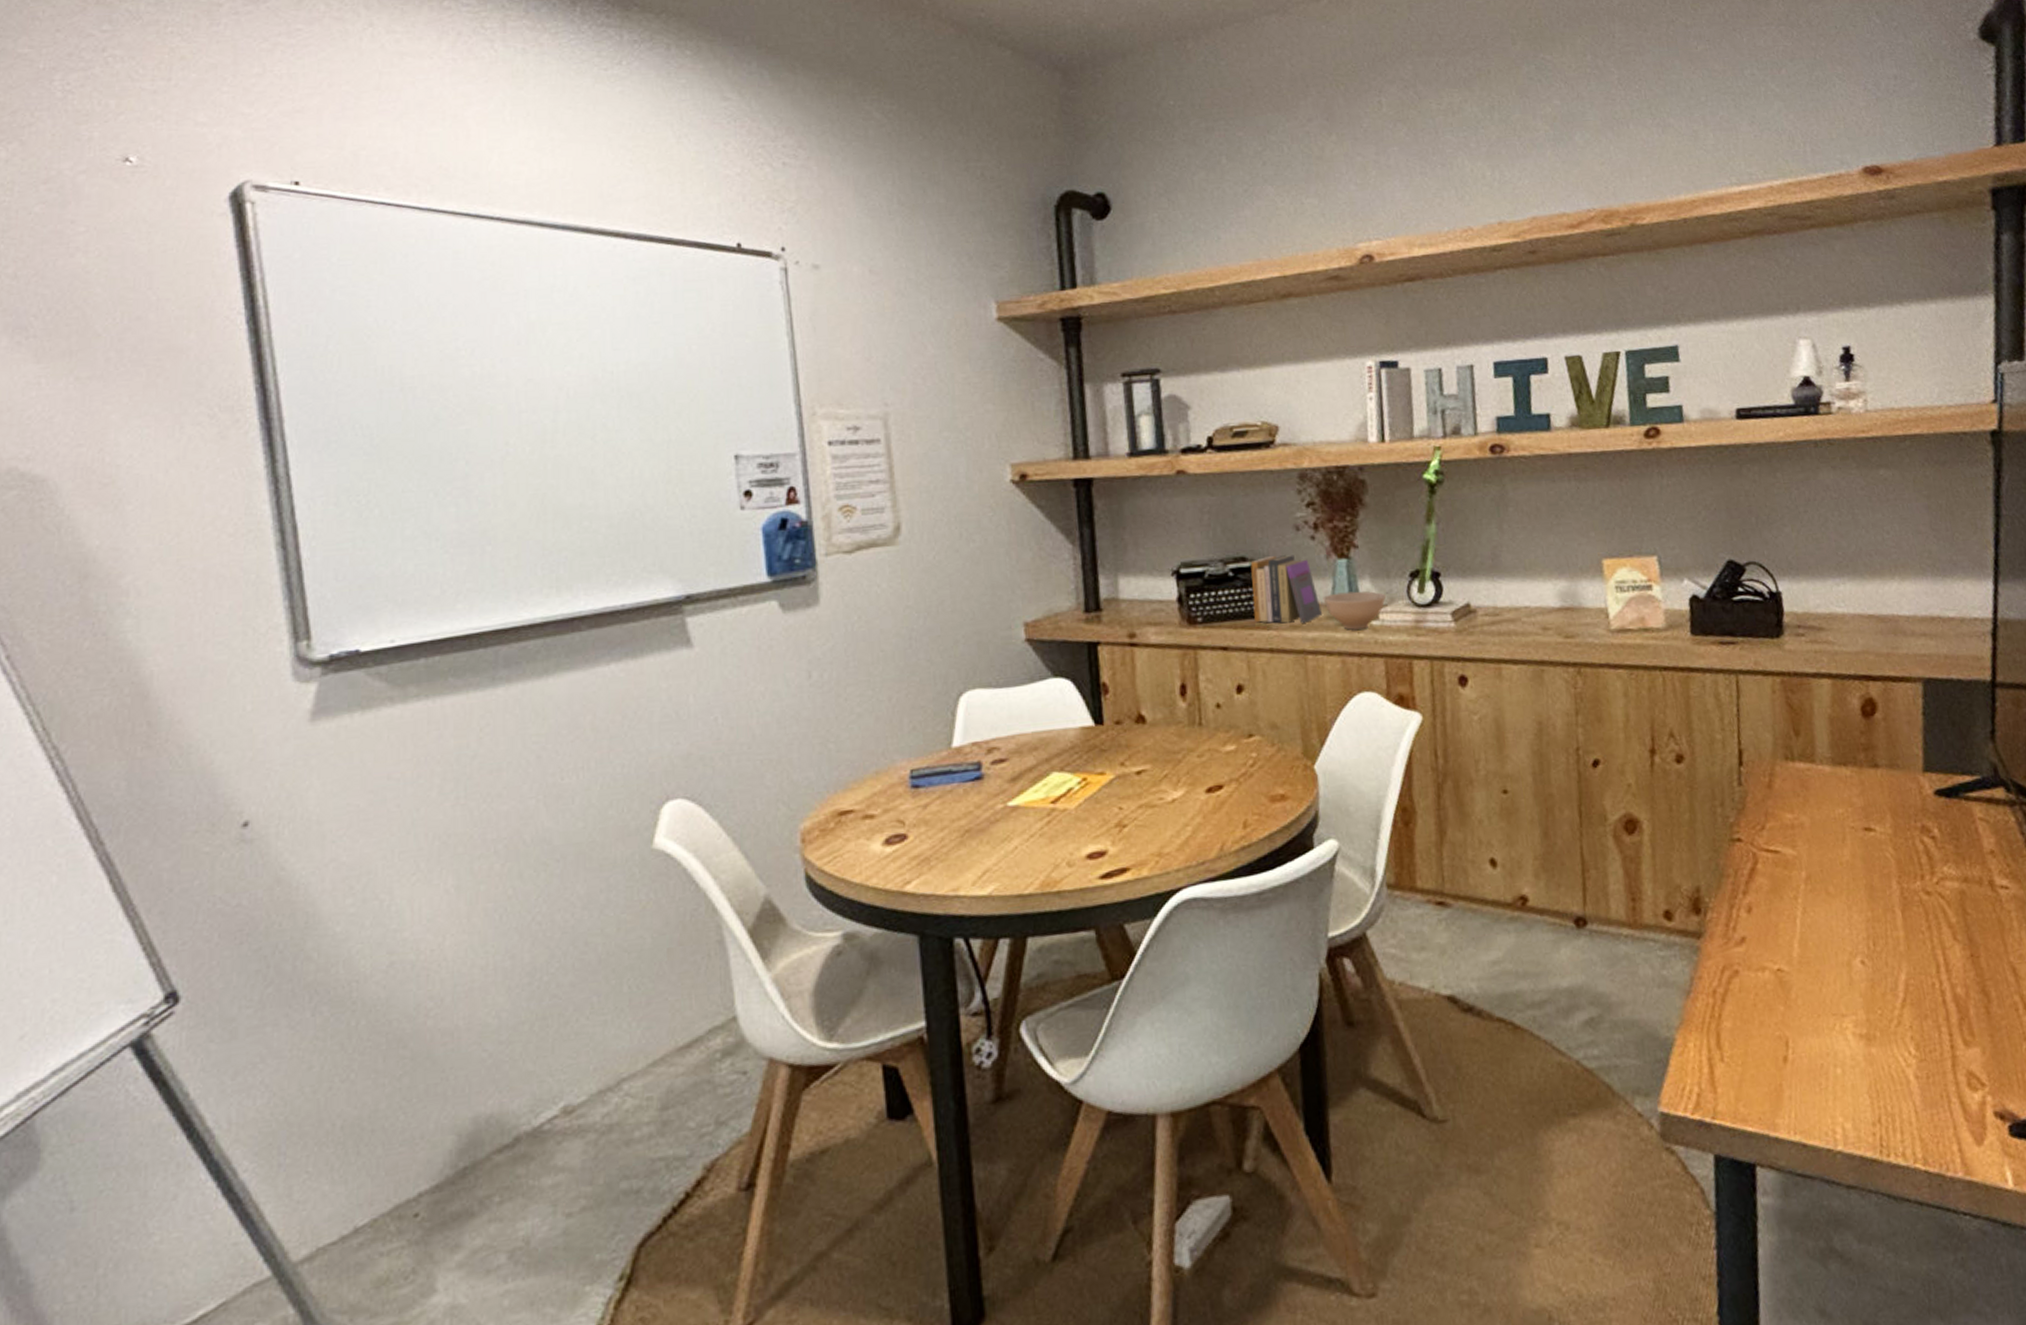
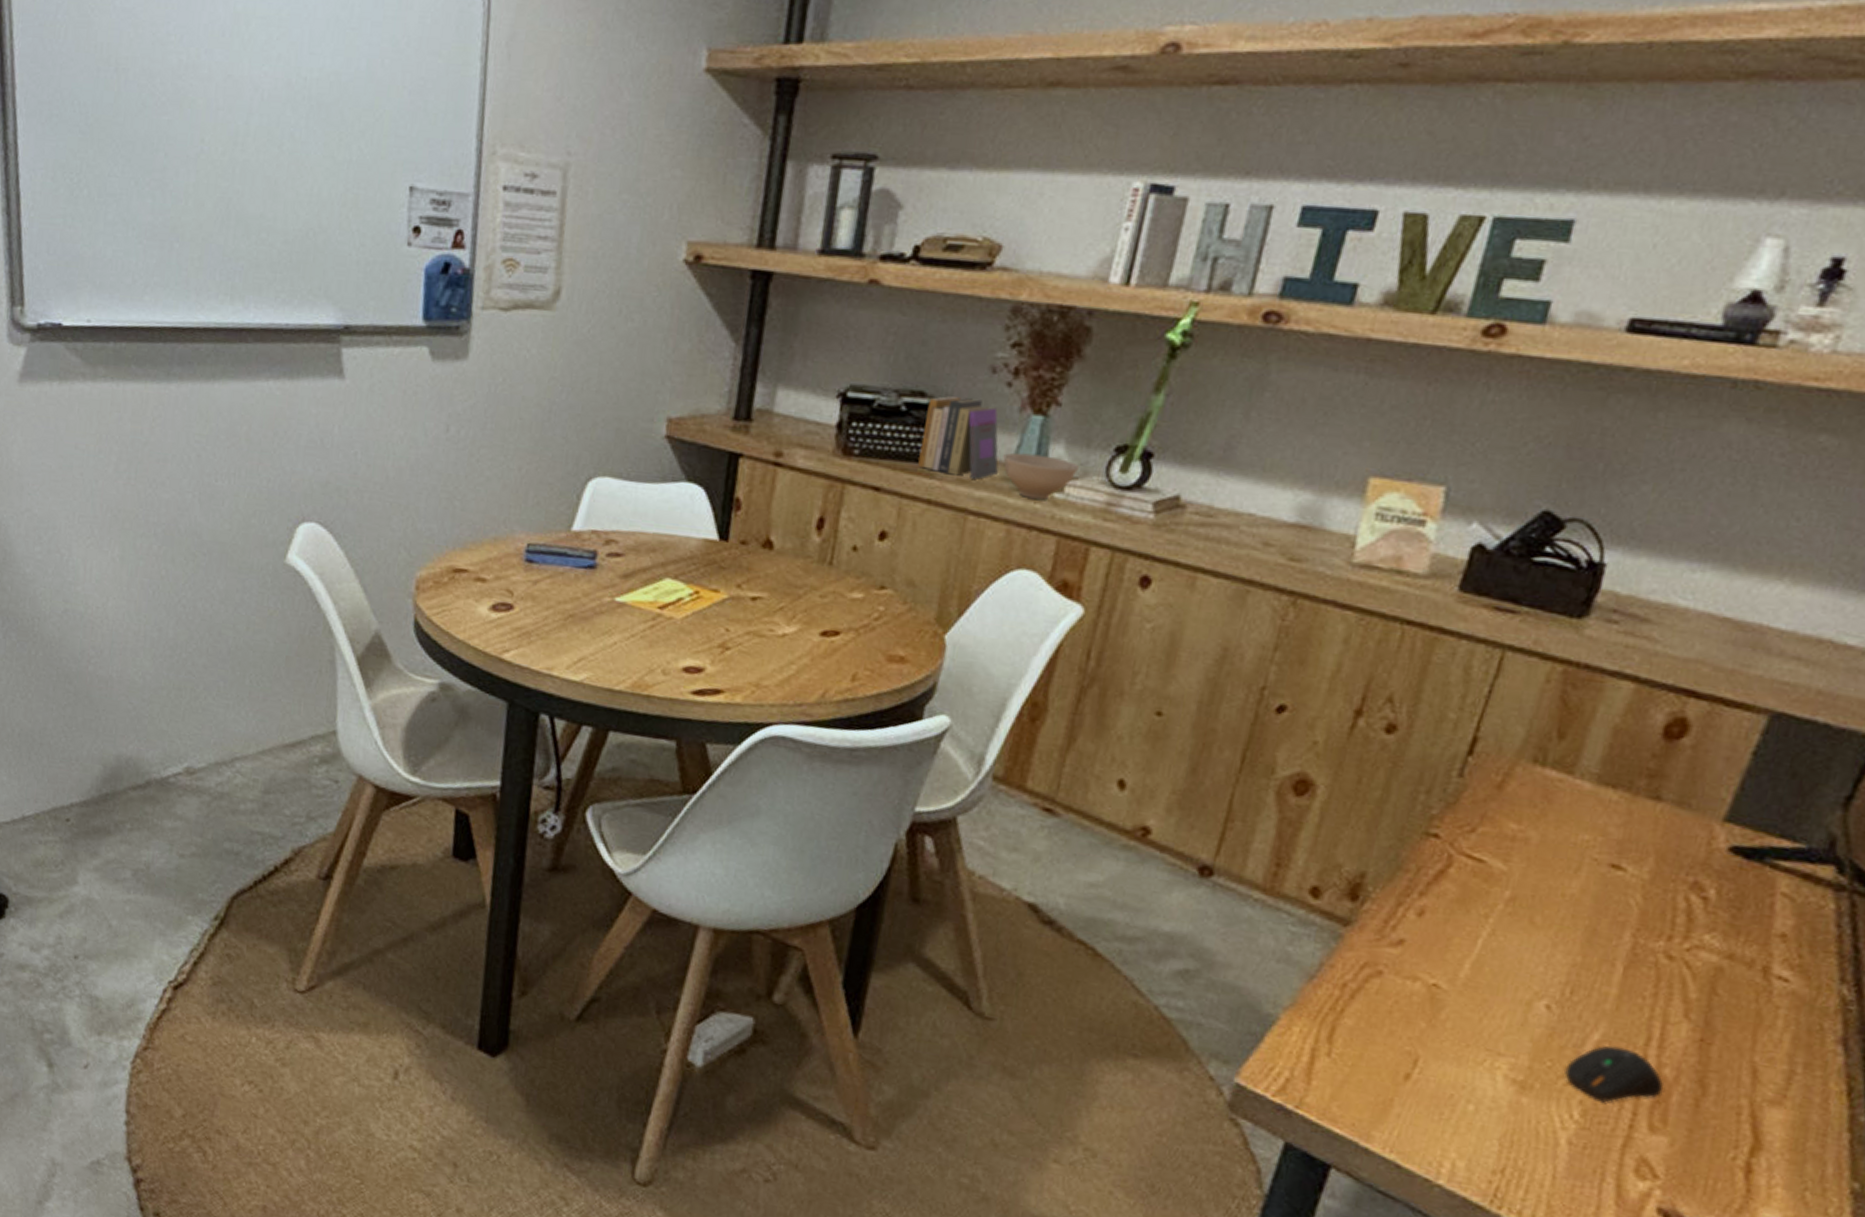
computer mouse: none [1891,979,1962,1032] -> present [1564,1045,1665,1102]

